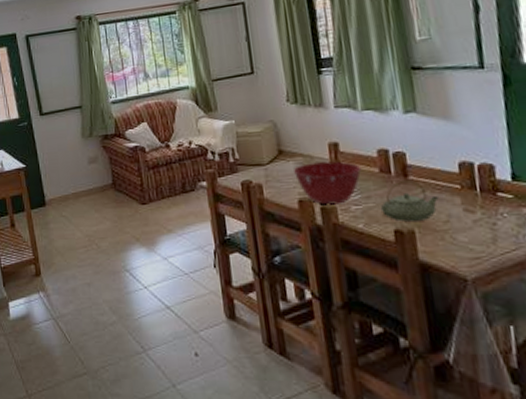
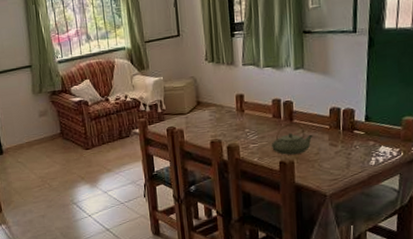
mixing bowl: present [293,161,362,205] -> none [207,109,260,145]

